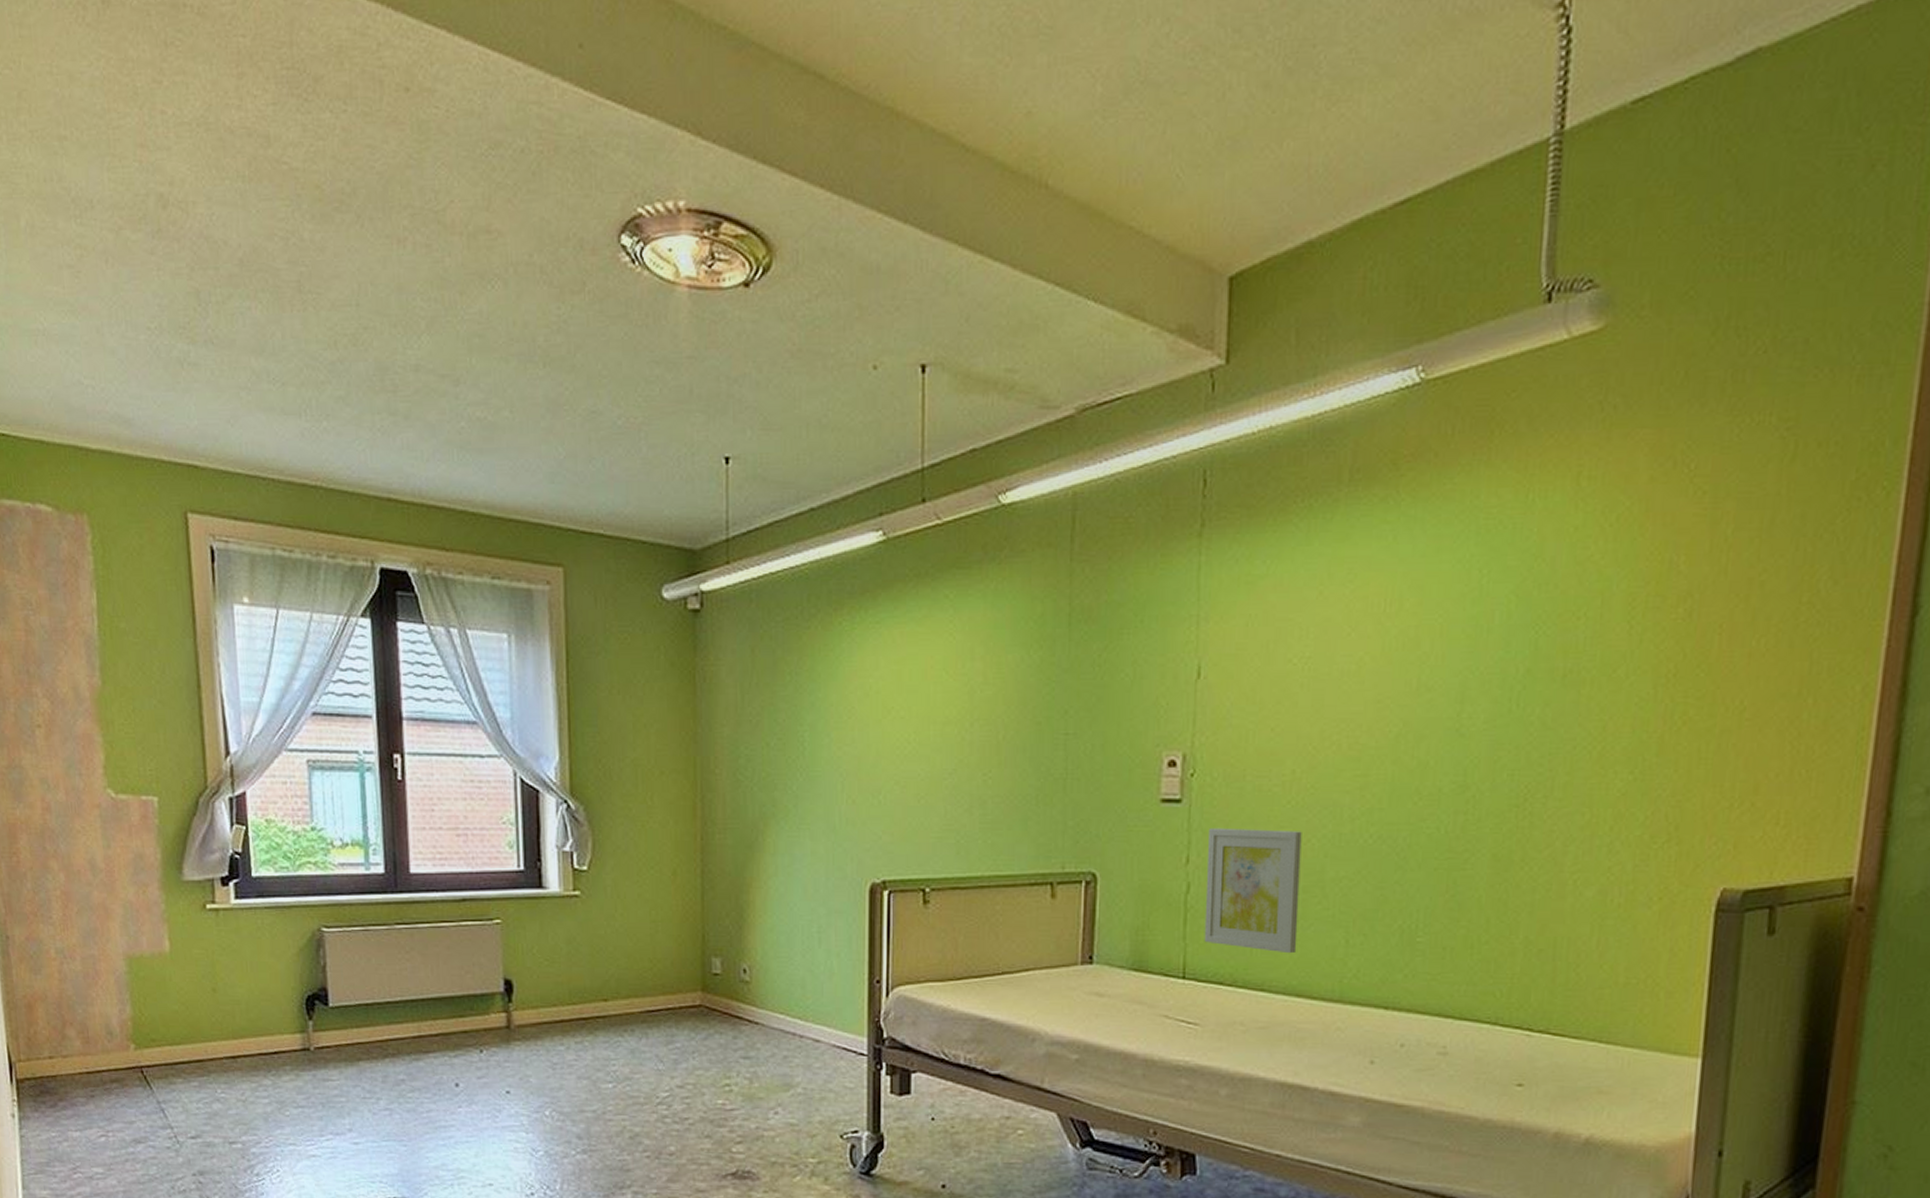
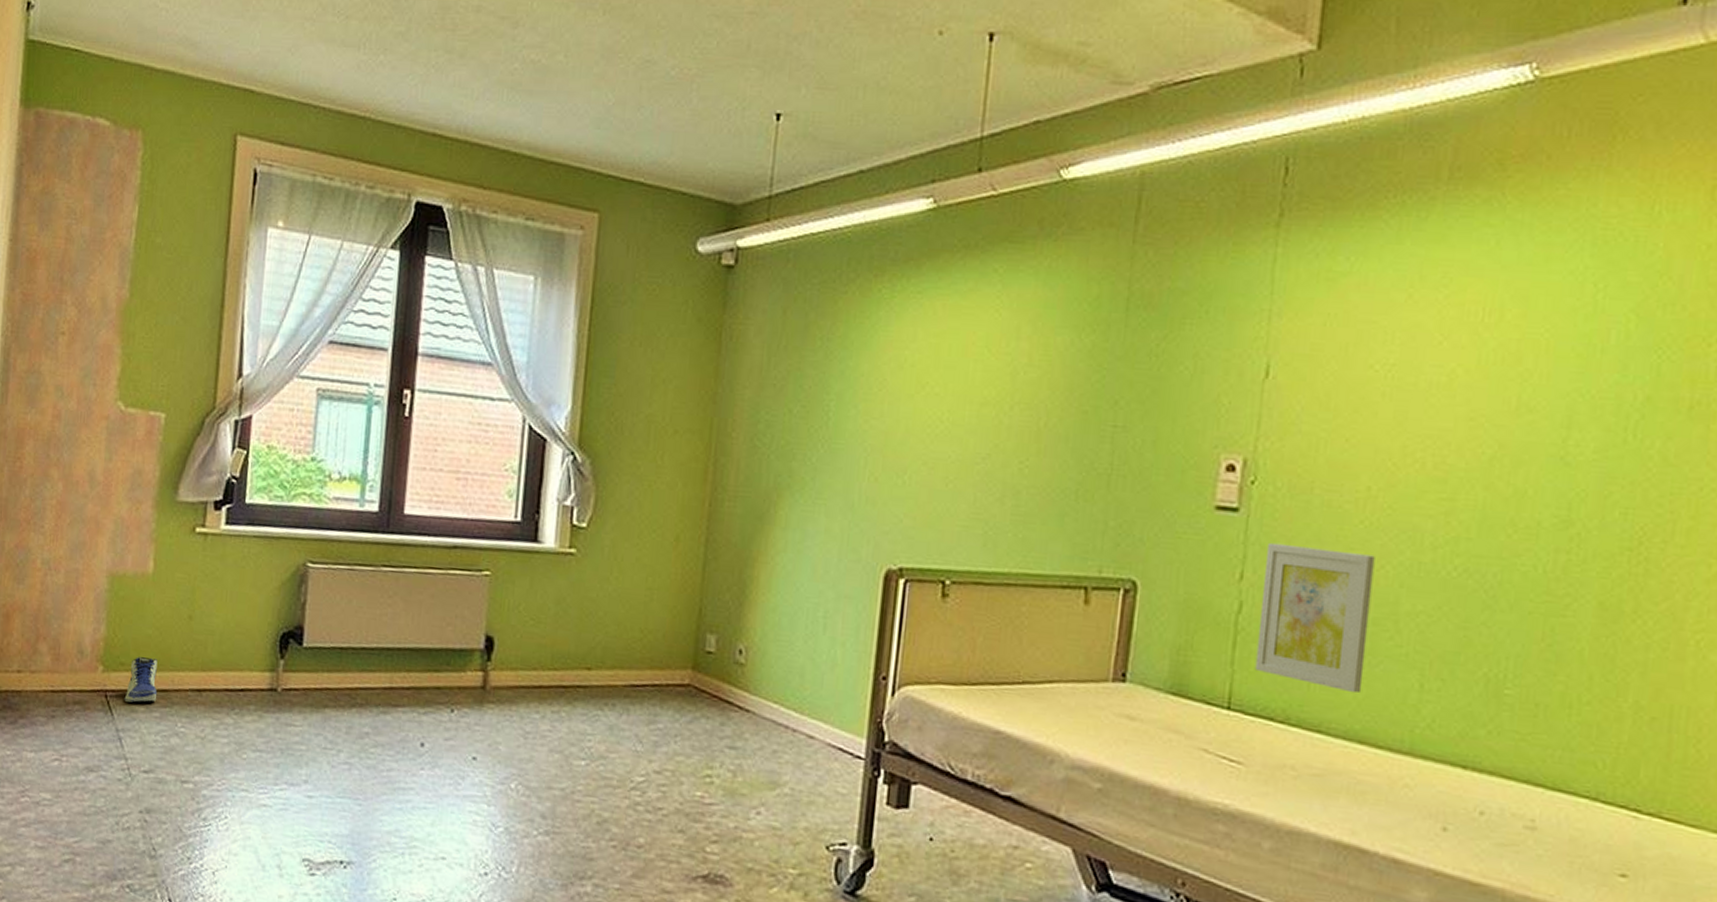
sneaker: none [160,1032,193,1075] -> present [124,657,158,703]

